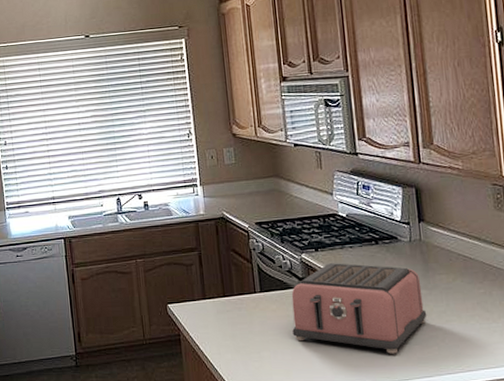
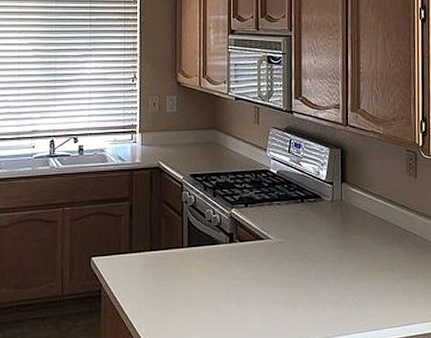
toaster: present [291,263,427,354] -> none [215,219,341,313]

